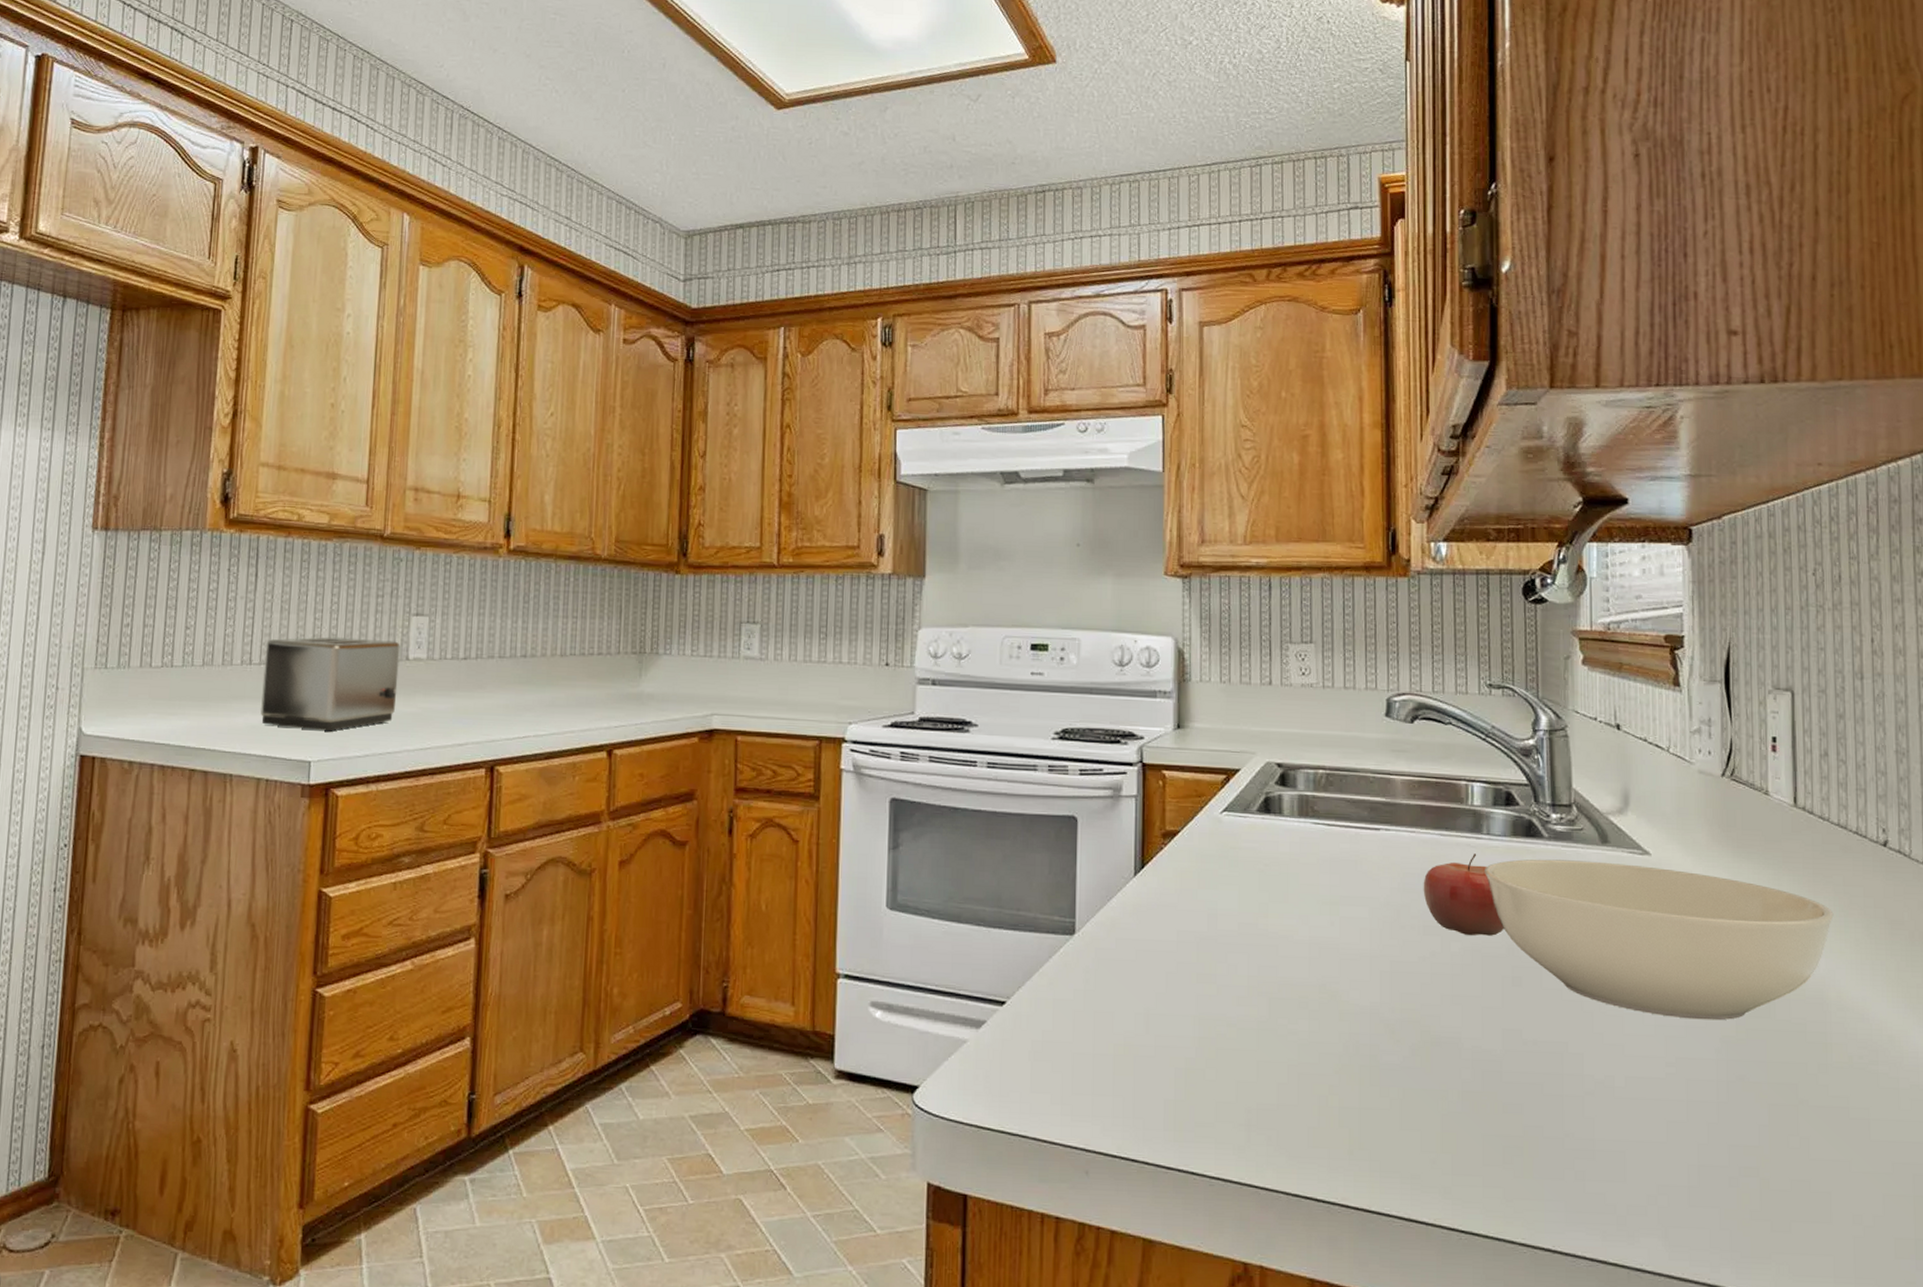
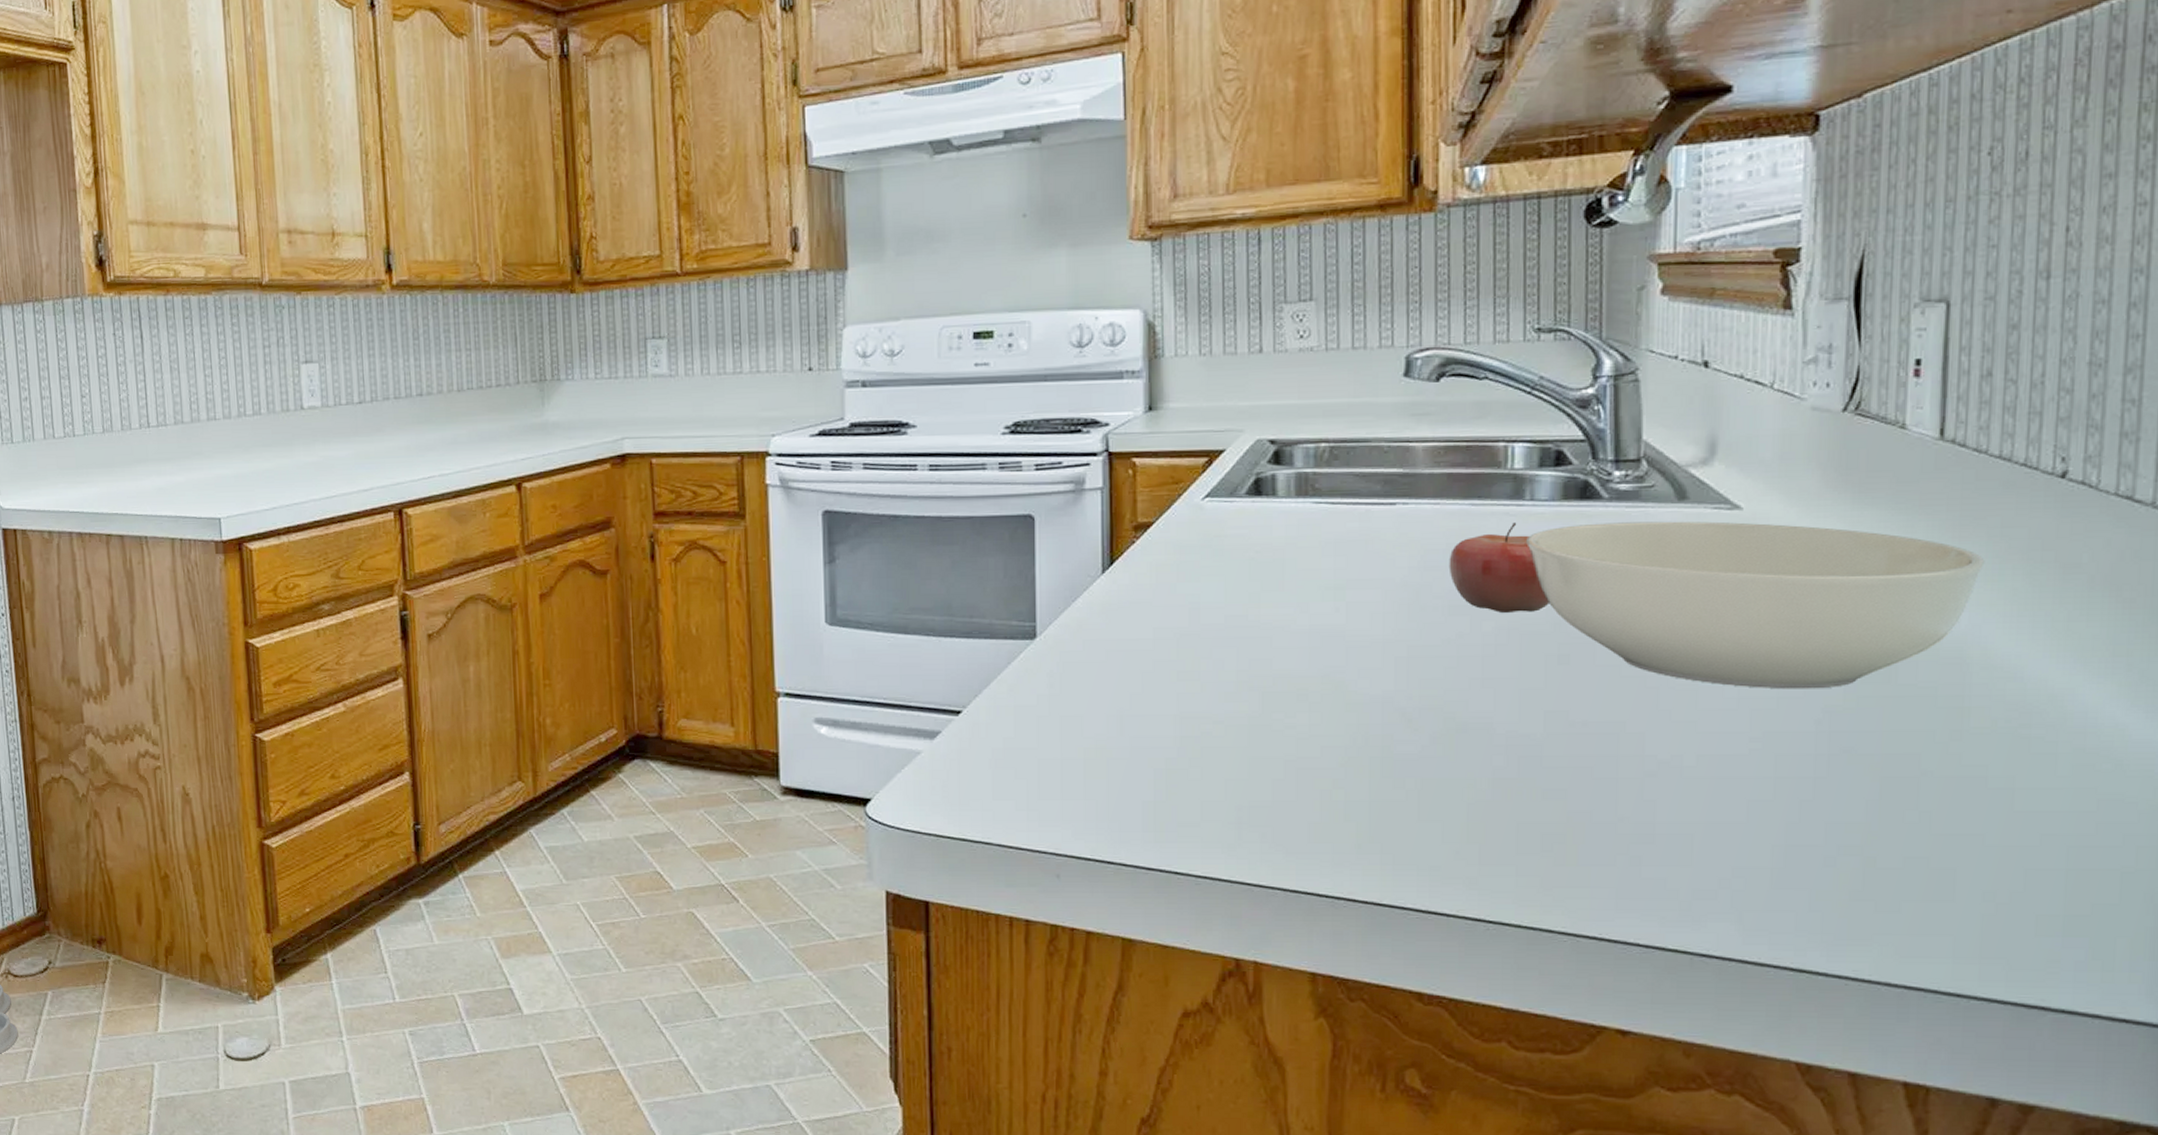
toaster: present [260,637,400,732] -> none [161,391,296,487]

